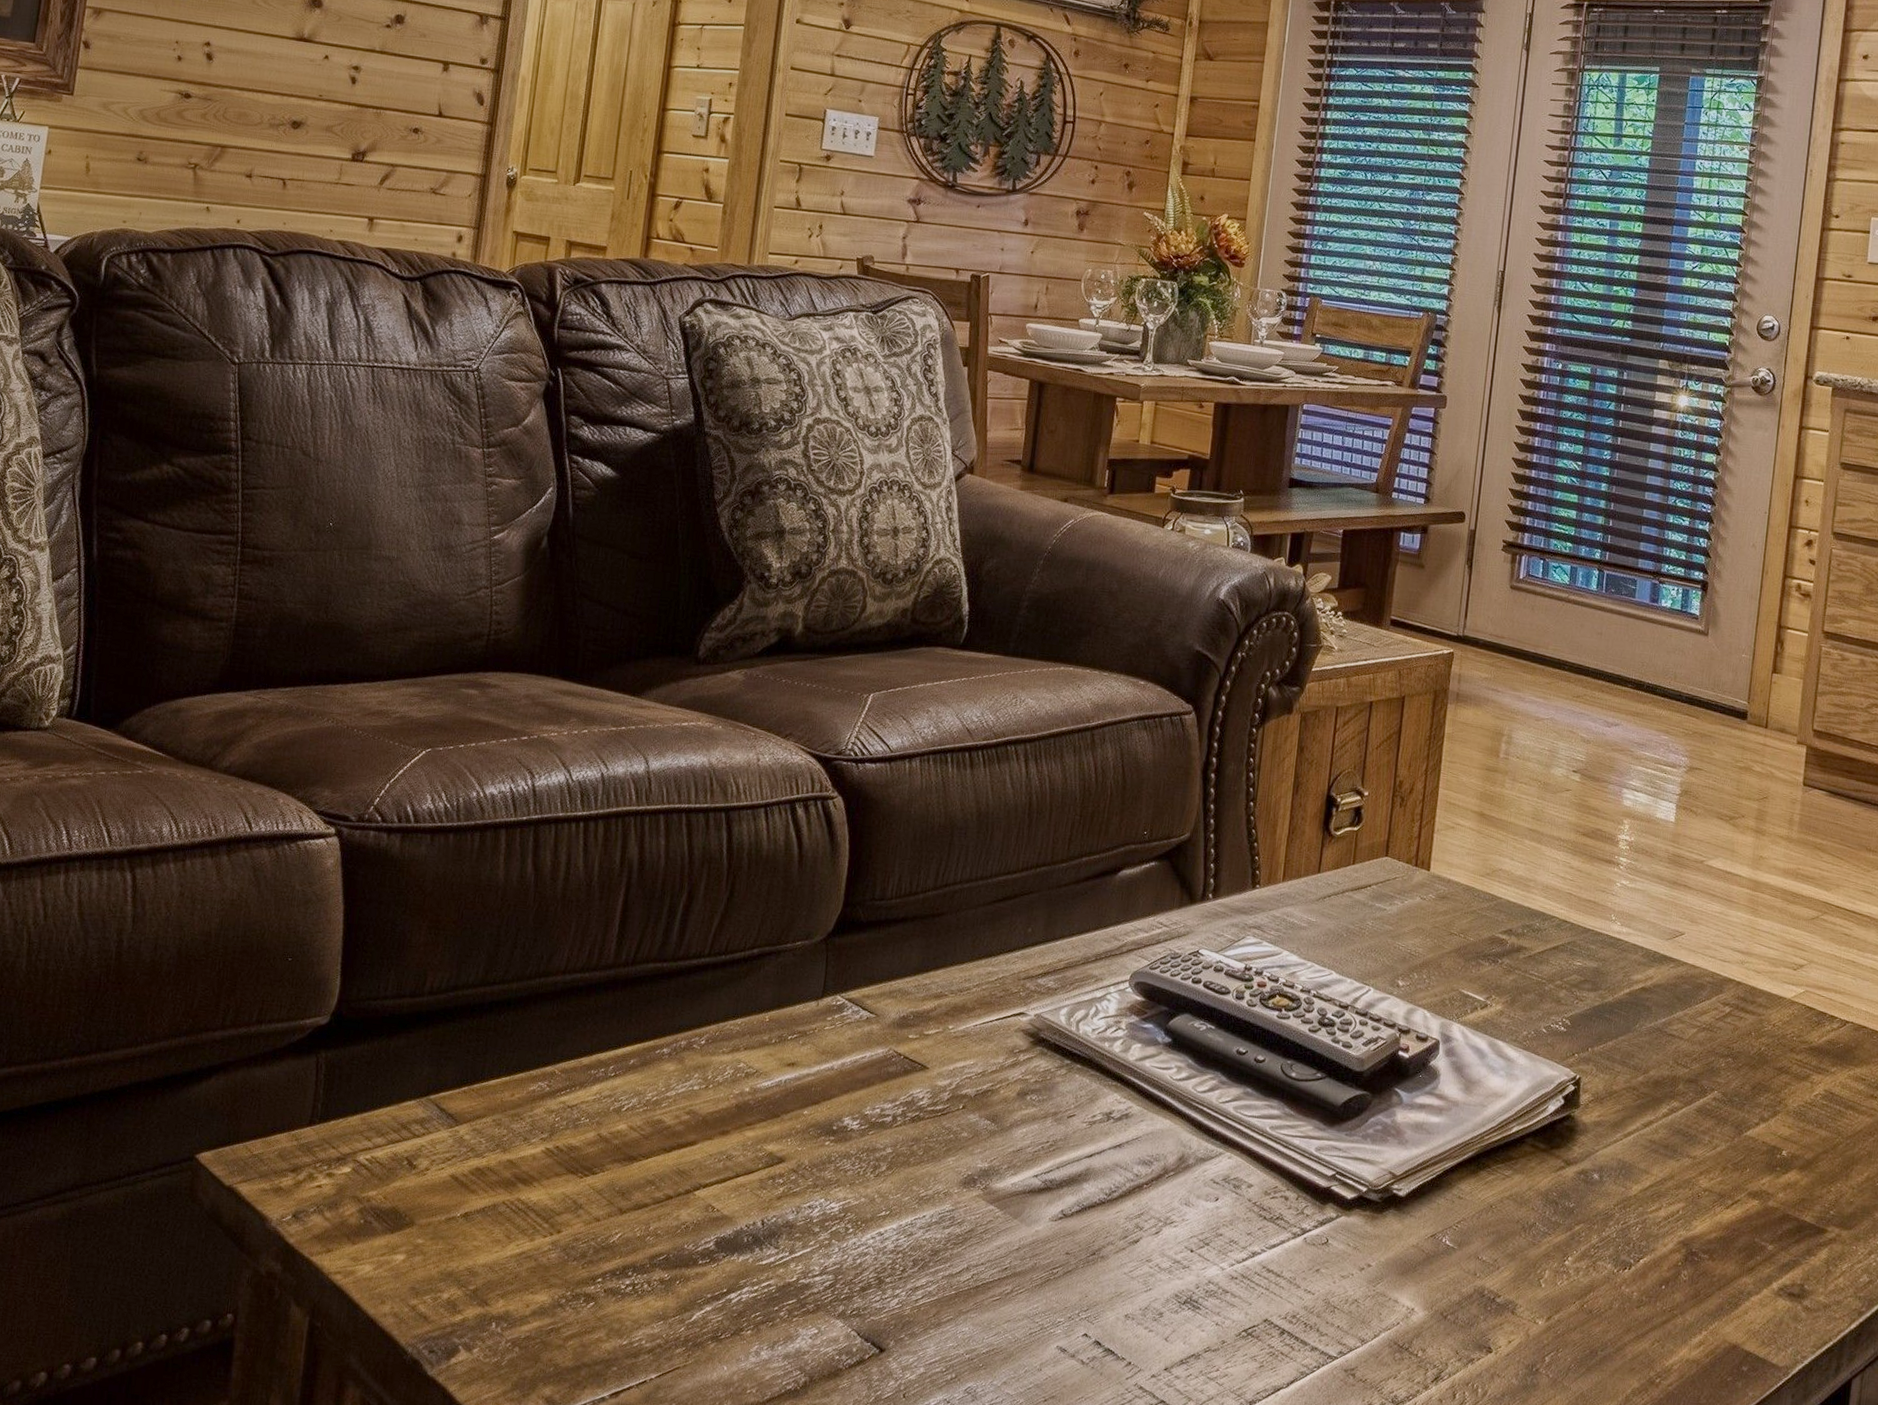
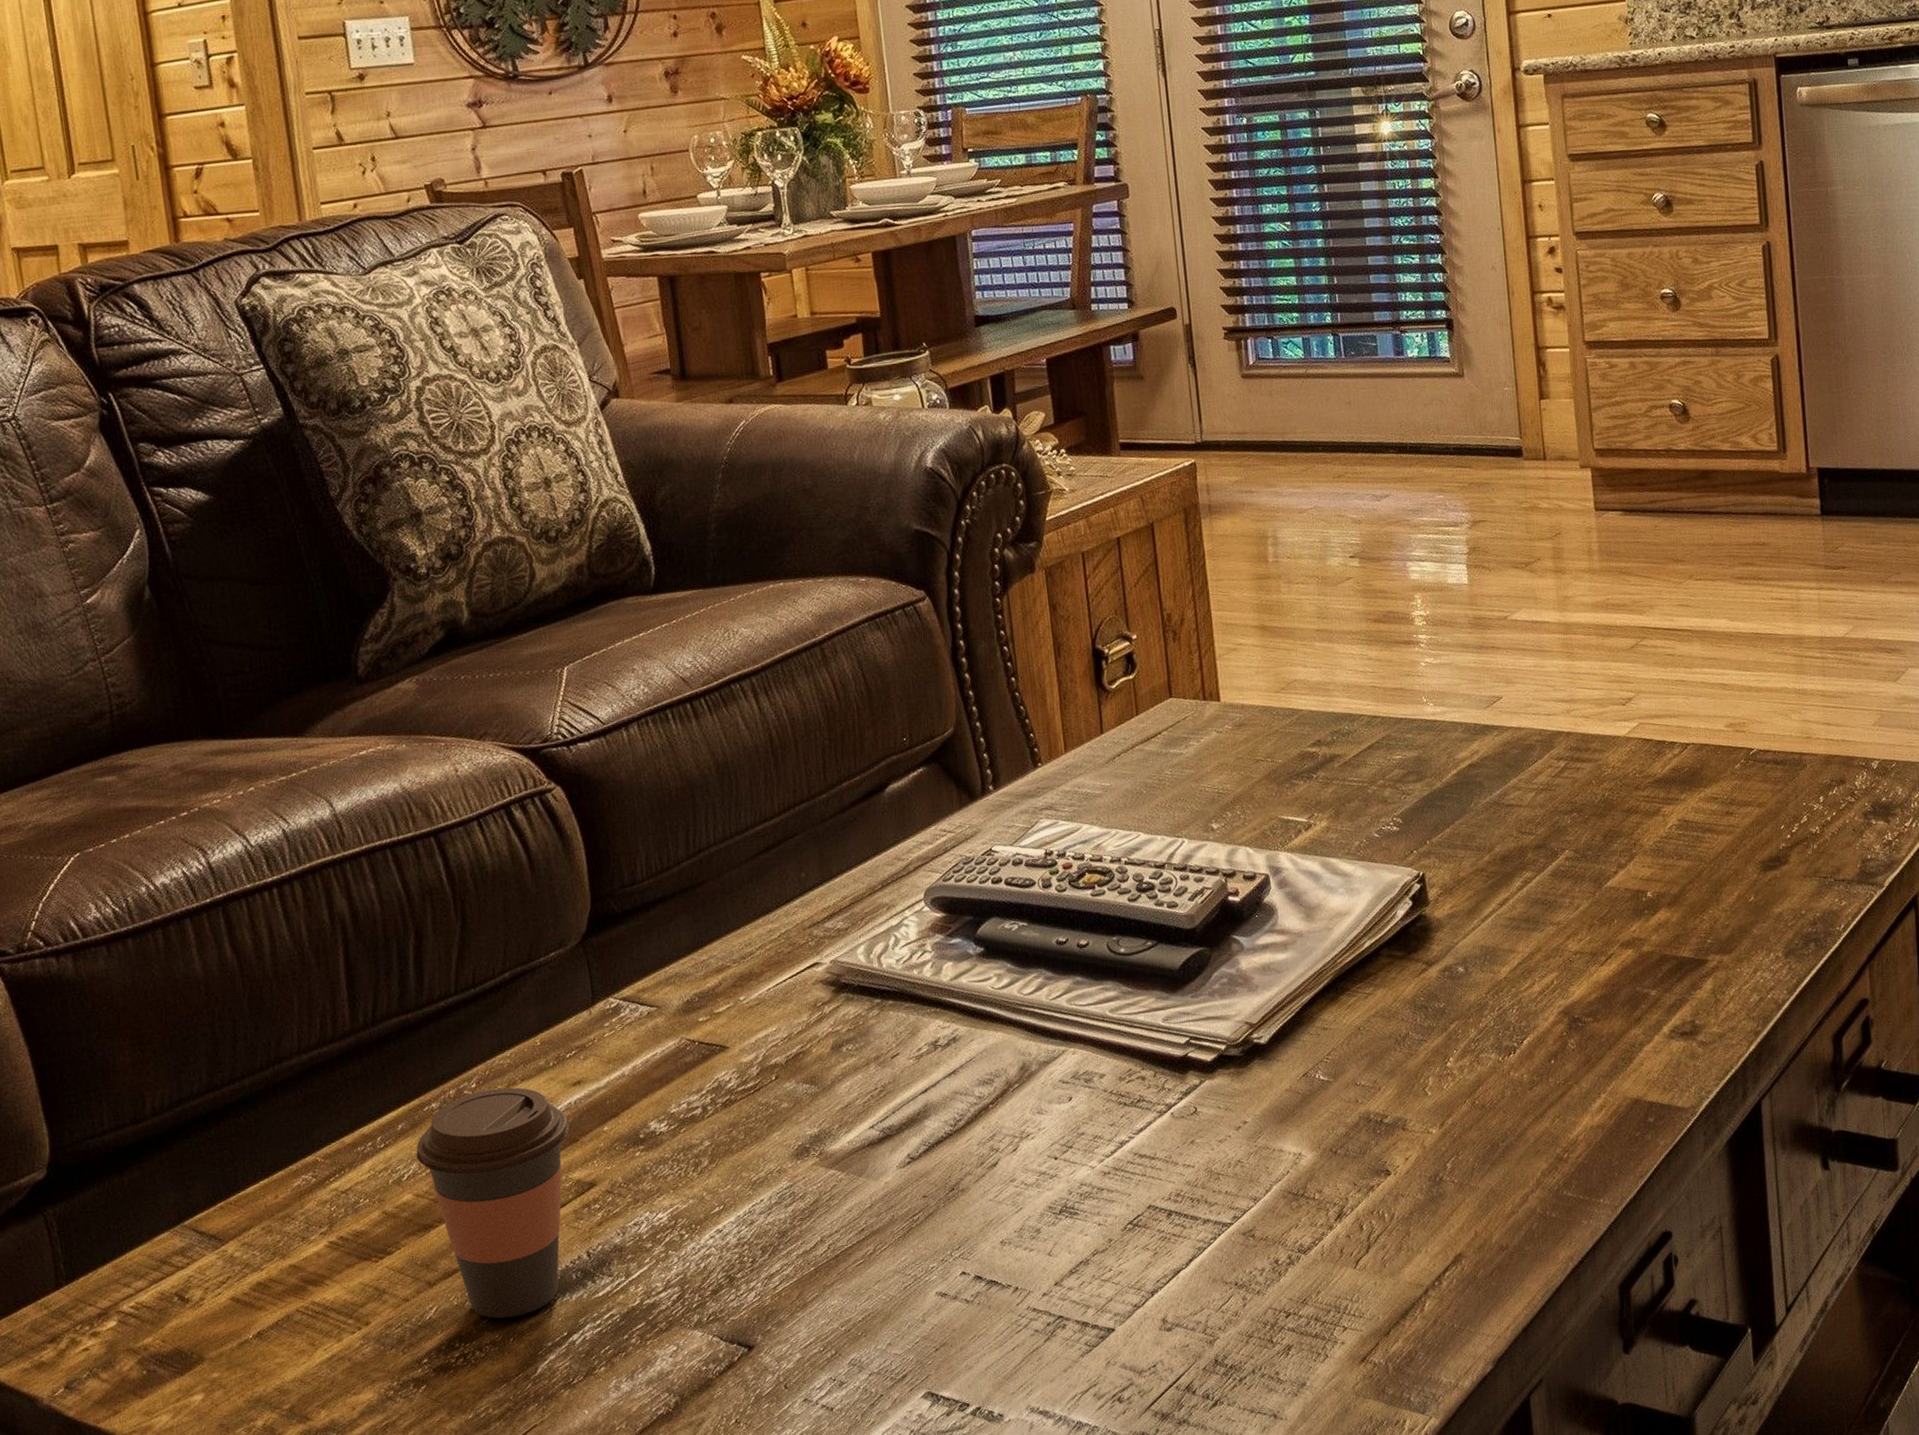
coffee cup: none [638,1048,776,1263] -> present [415,1087,570,1319]

